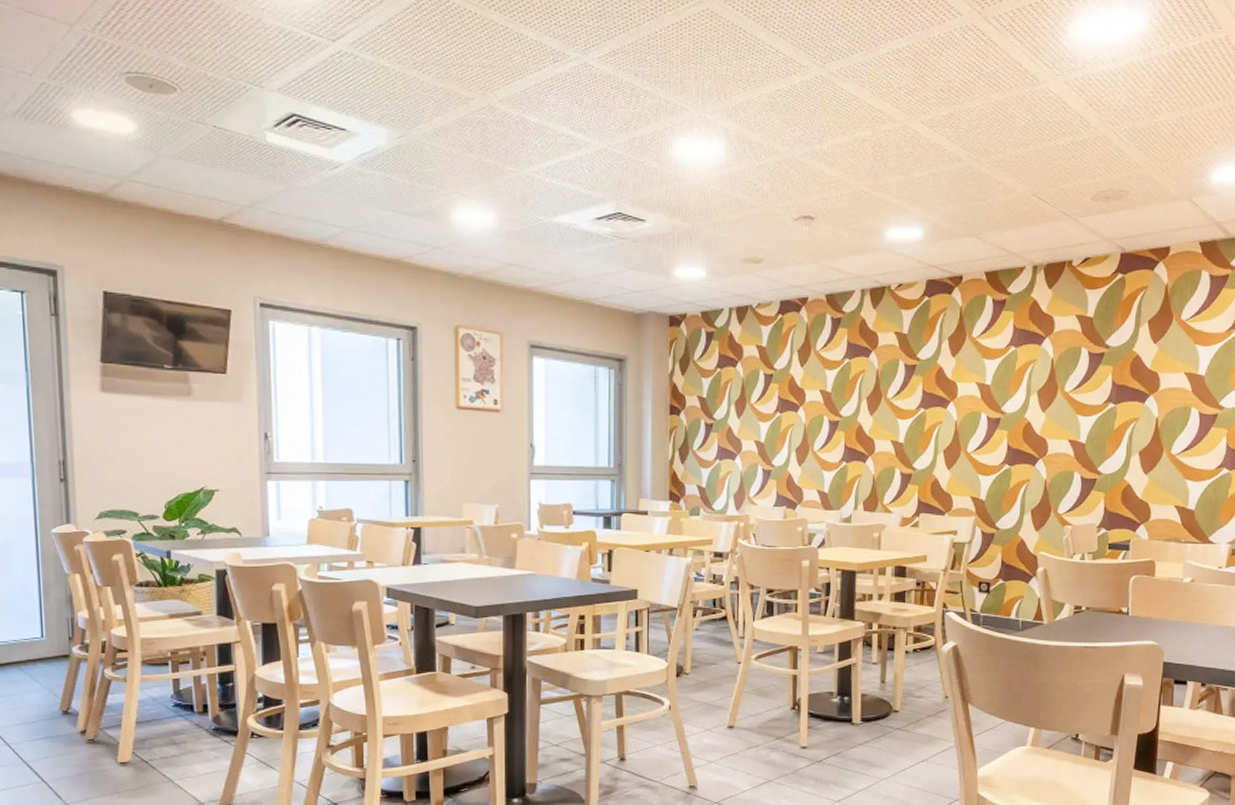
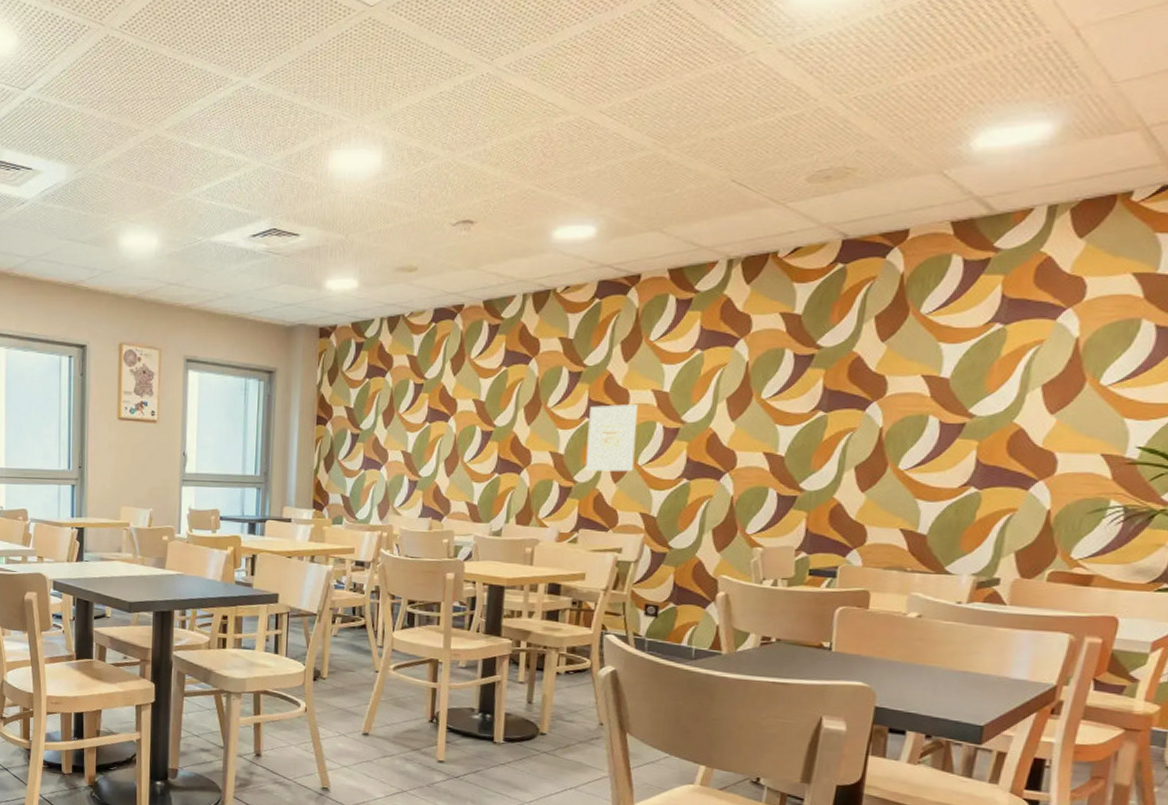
wall art: none [922,396,966,459] -> present [585,404,638,472]

